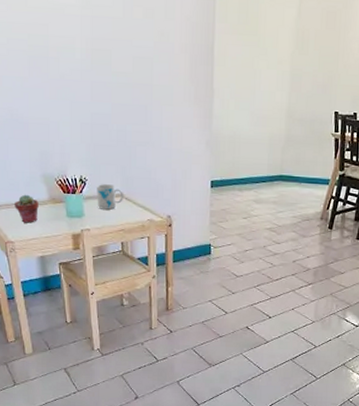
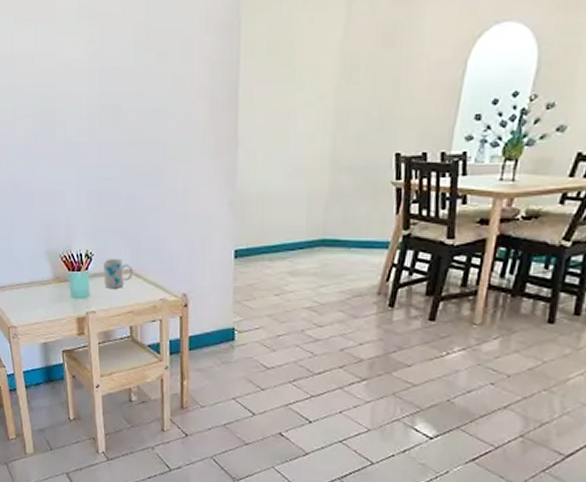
potted succulent: present [15,194,39,223] -> none [18,273,42,306]

